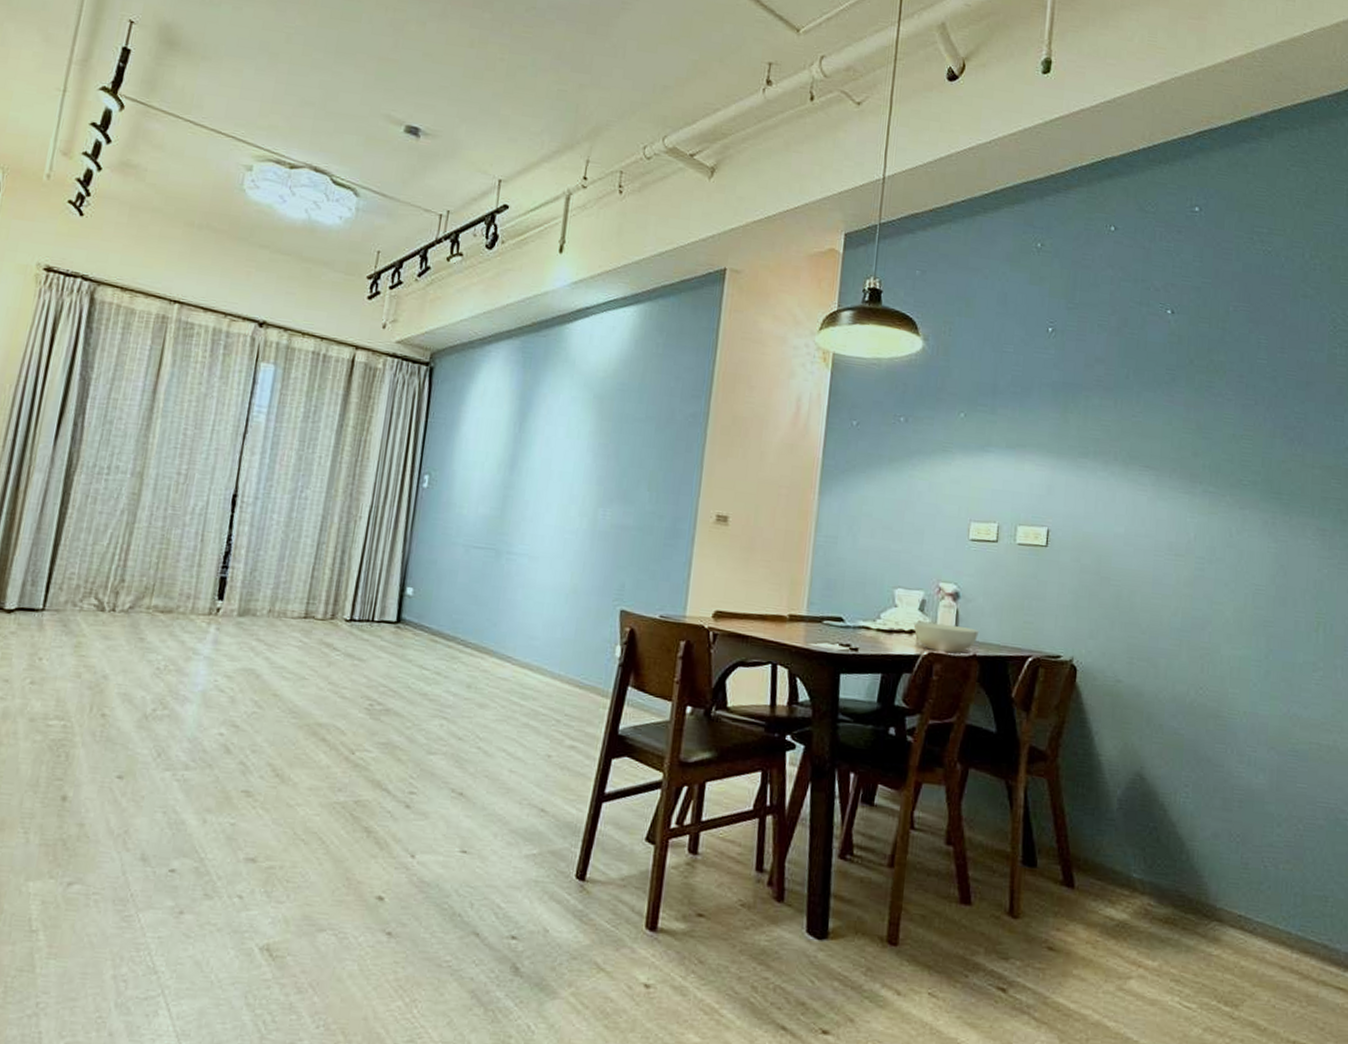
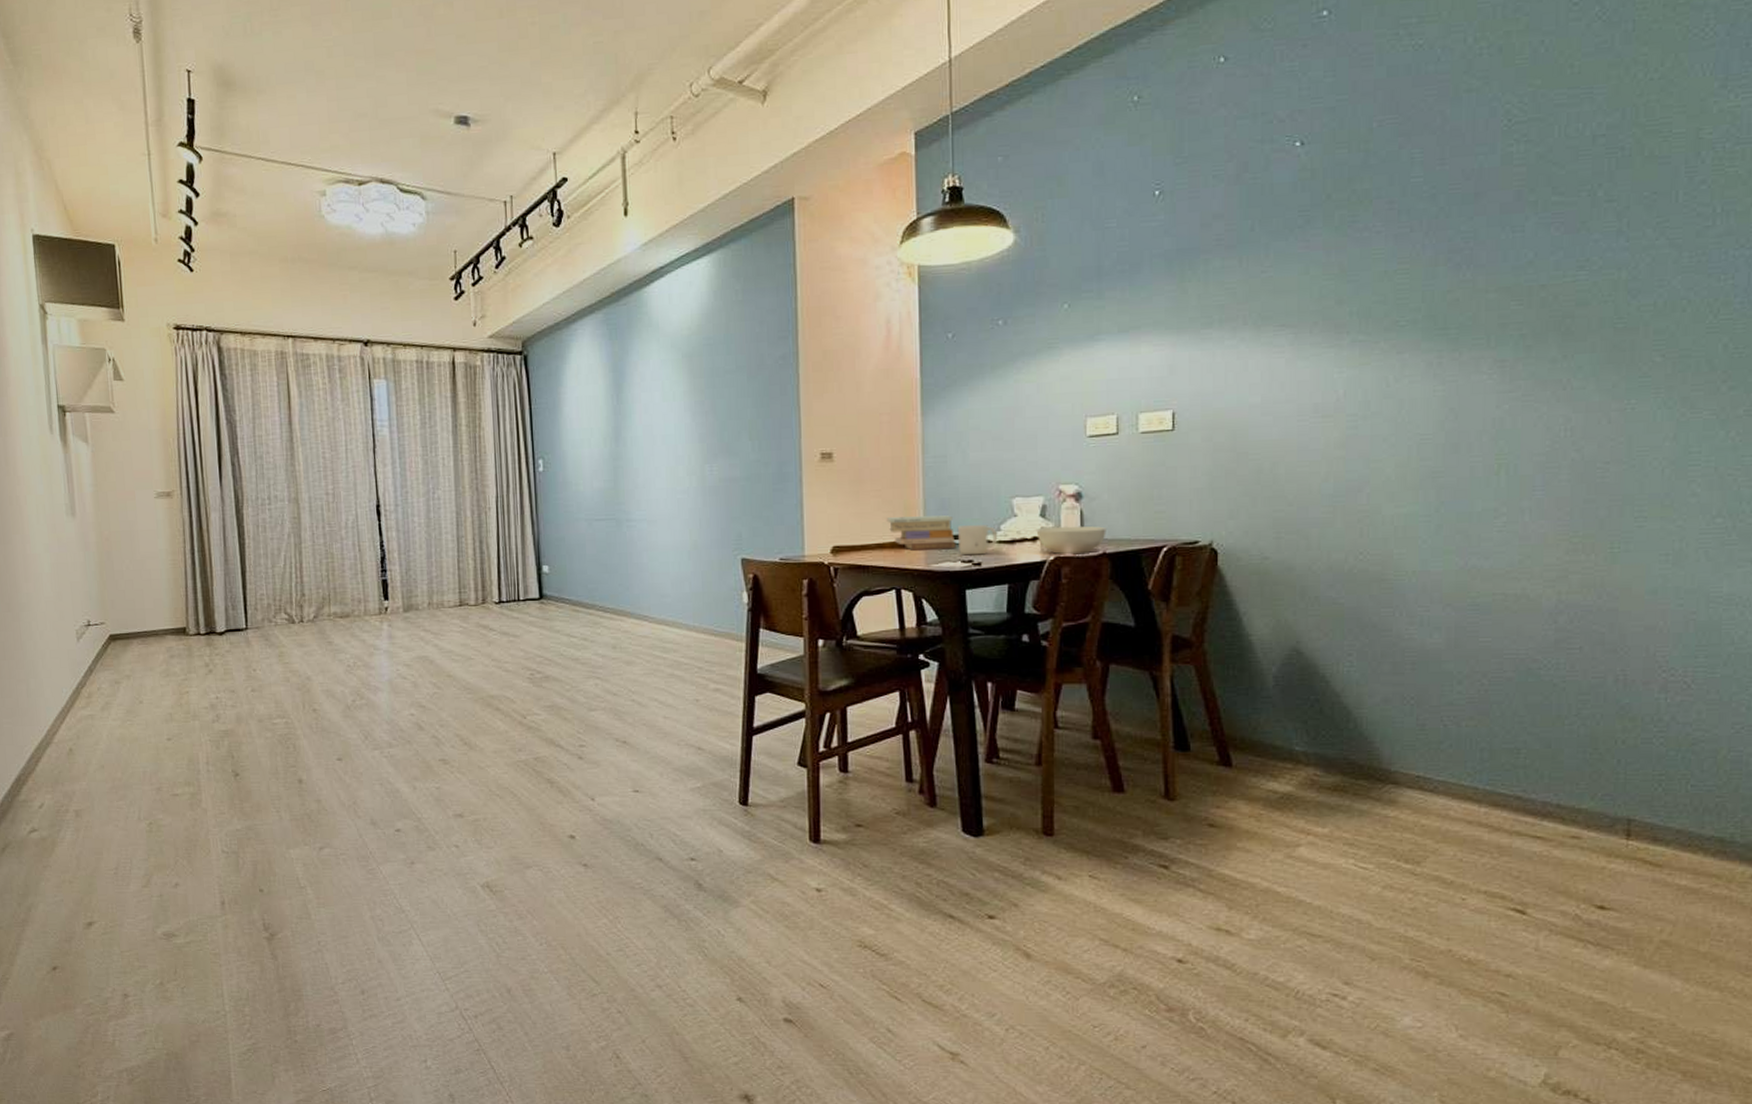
books: none [772,589,837,631] -> present [886,515,956,551]
mug: none [838,608,877,641] -> present [957,524,998,556]

